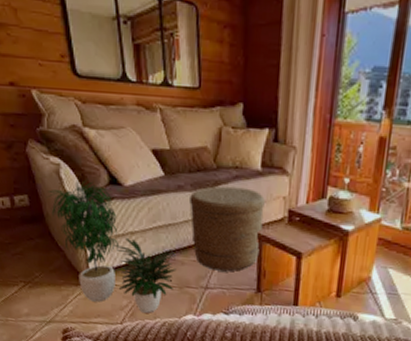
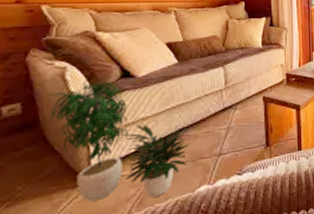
basket: present [190,186,265,272] -> none [202,62,267,137]

